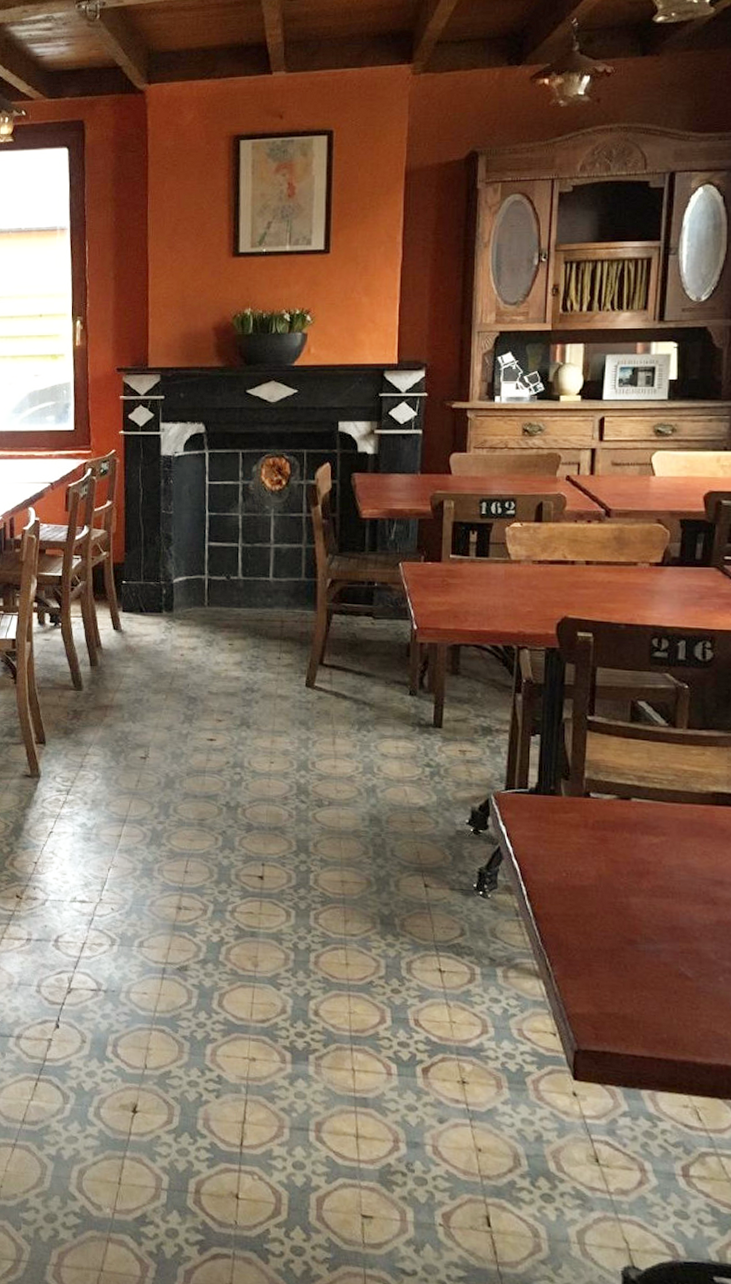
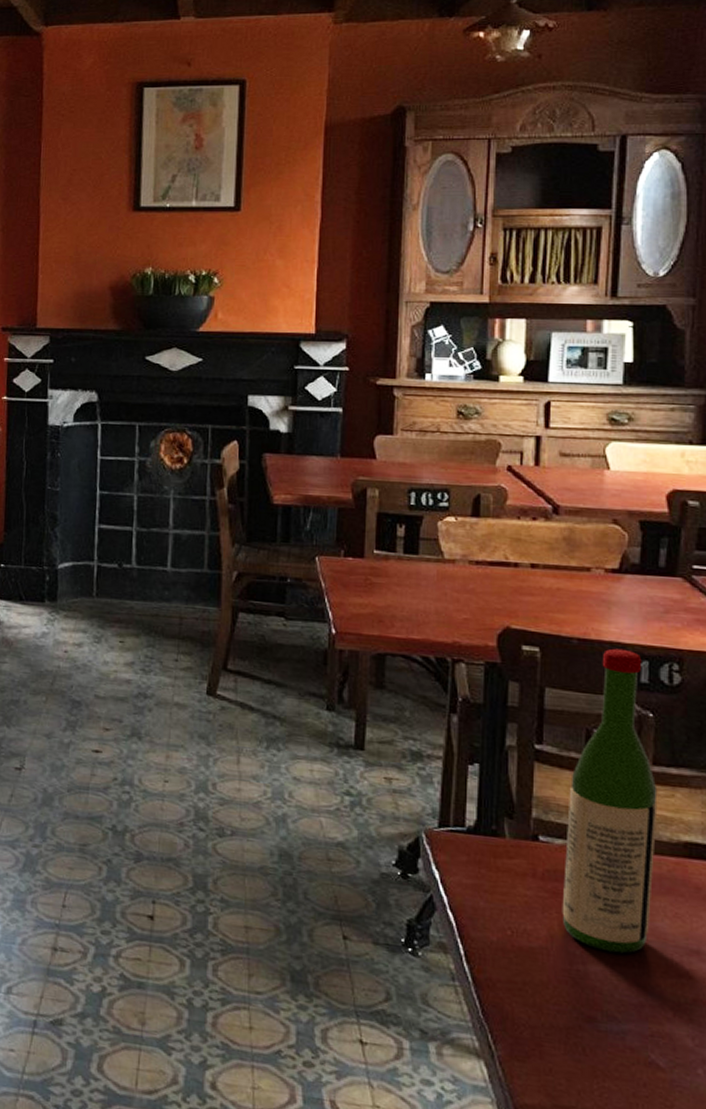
wine bottle: none [609,631,691,887] -> present [562,648,658,954]

